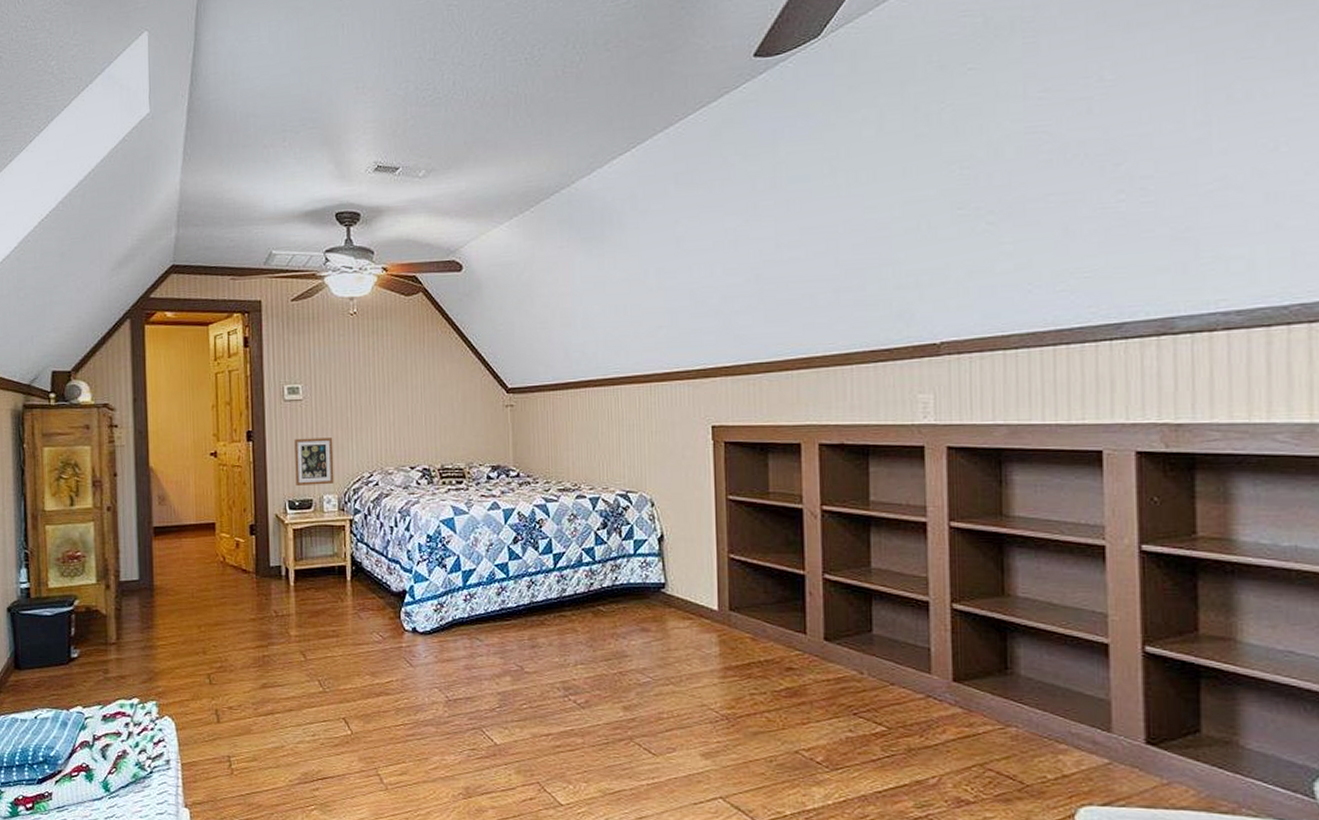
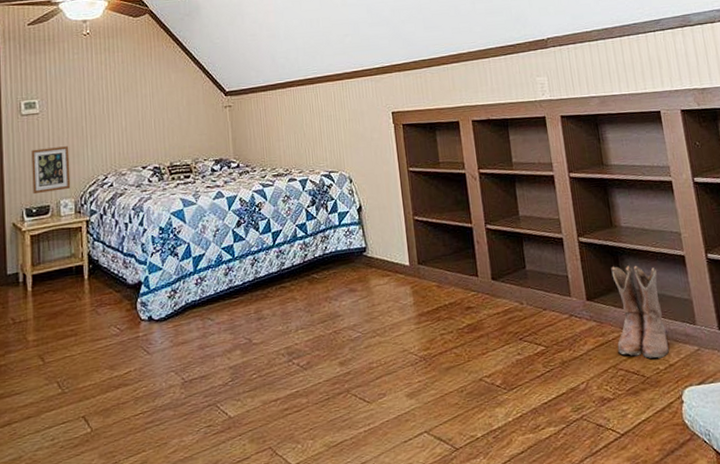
boots: none [989,645,1064,765] -> present [611,266,669,358]

